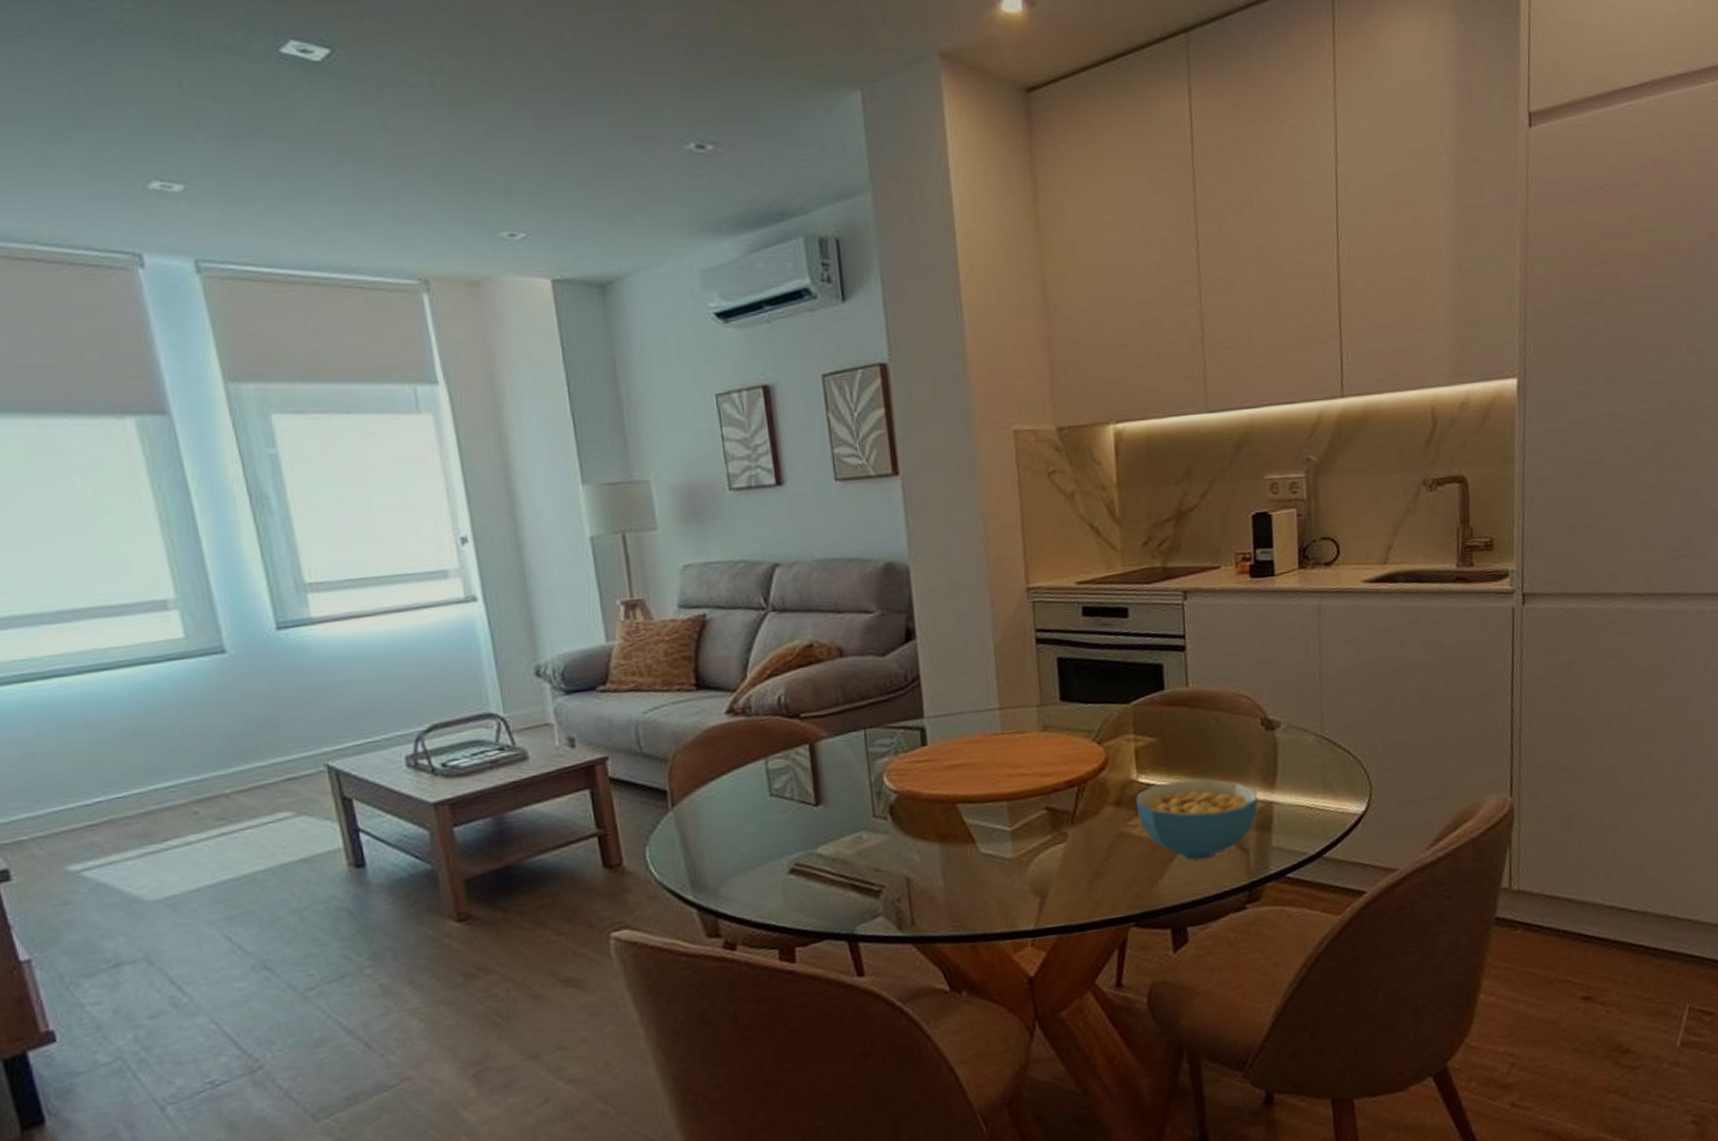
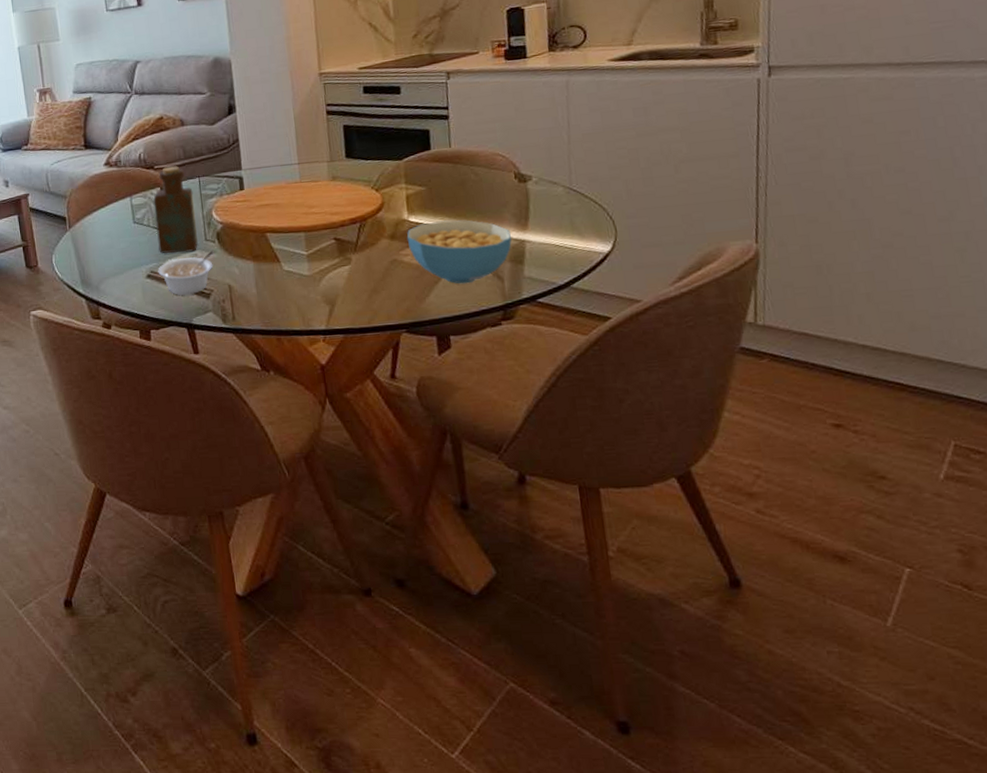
bottle: none [799,713,863,838] -> present [153,166,198,254]
legume: none [805,831,886,896] -> present [158,251,214,296]

